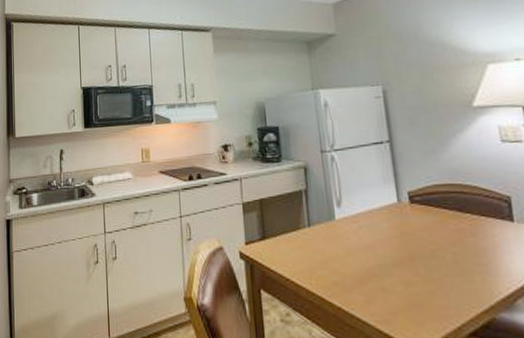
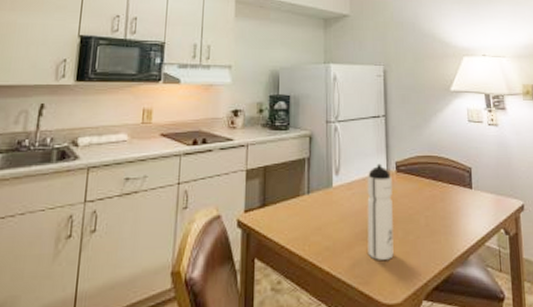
water bottle: none [374,194,415,298] -> present [367,163,394,260]

